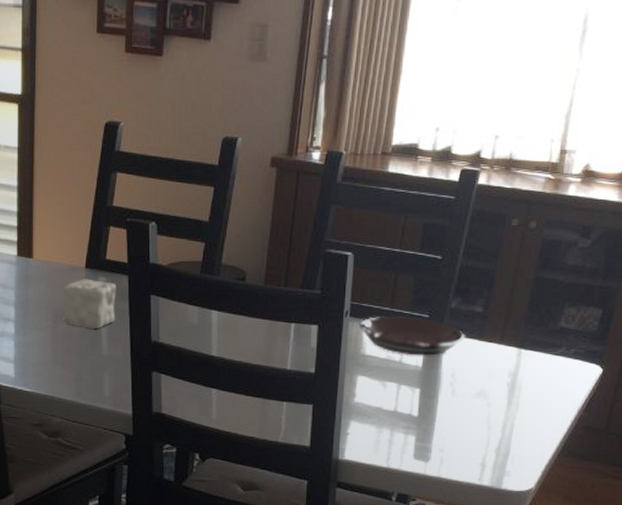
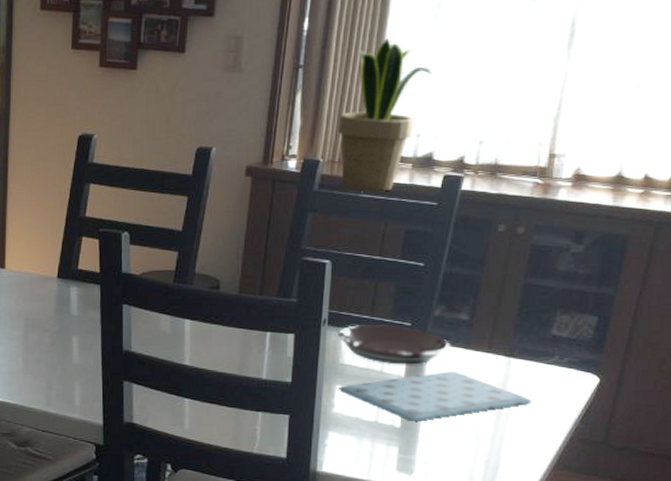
candle: present [63,279,116,329] -> none [34,288,88,338]
placemat: none [360,362,540,411] -> present [339,372,531,421]
potted plant: none [361,30,451,185] -> present [338,38,432,192]

